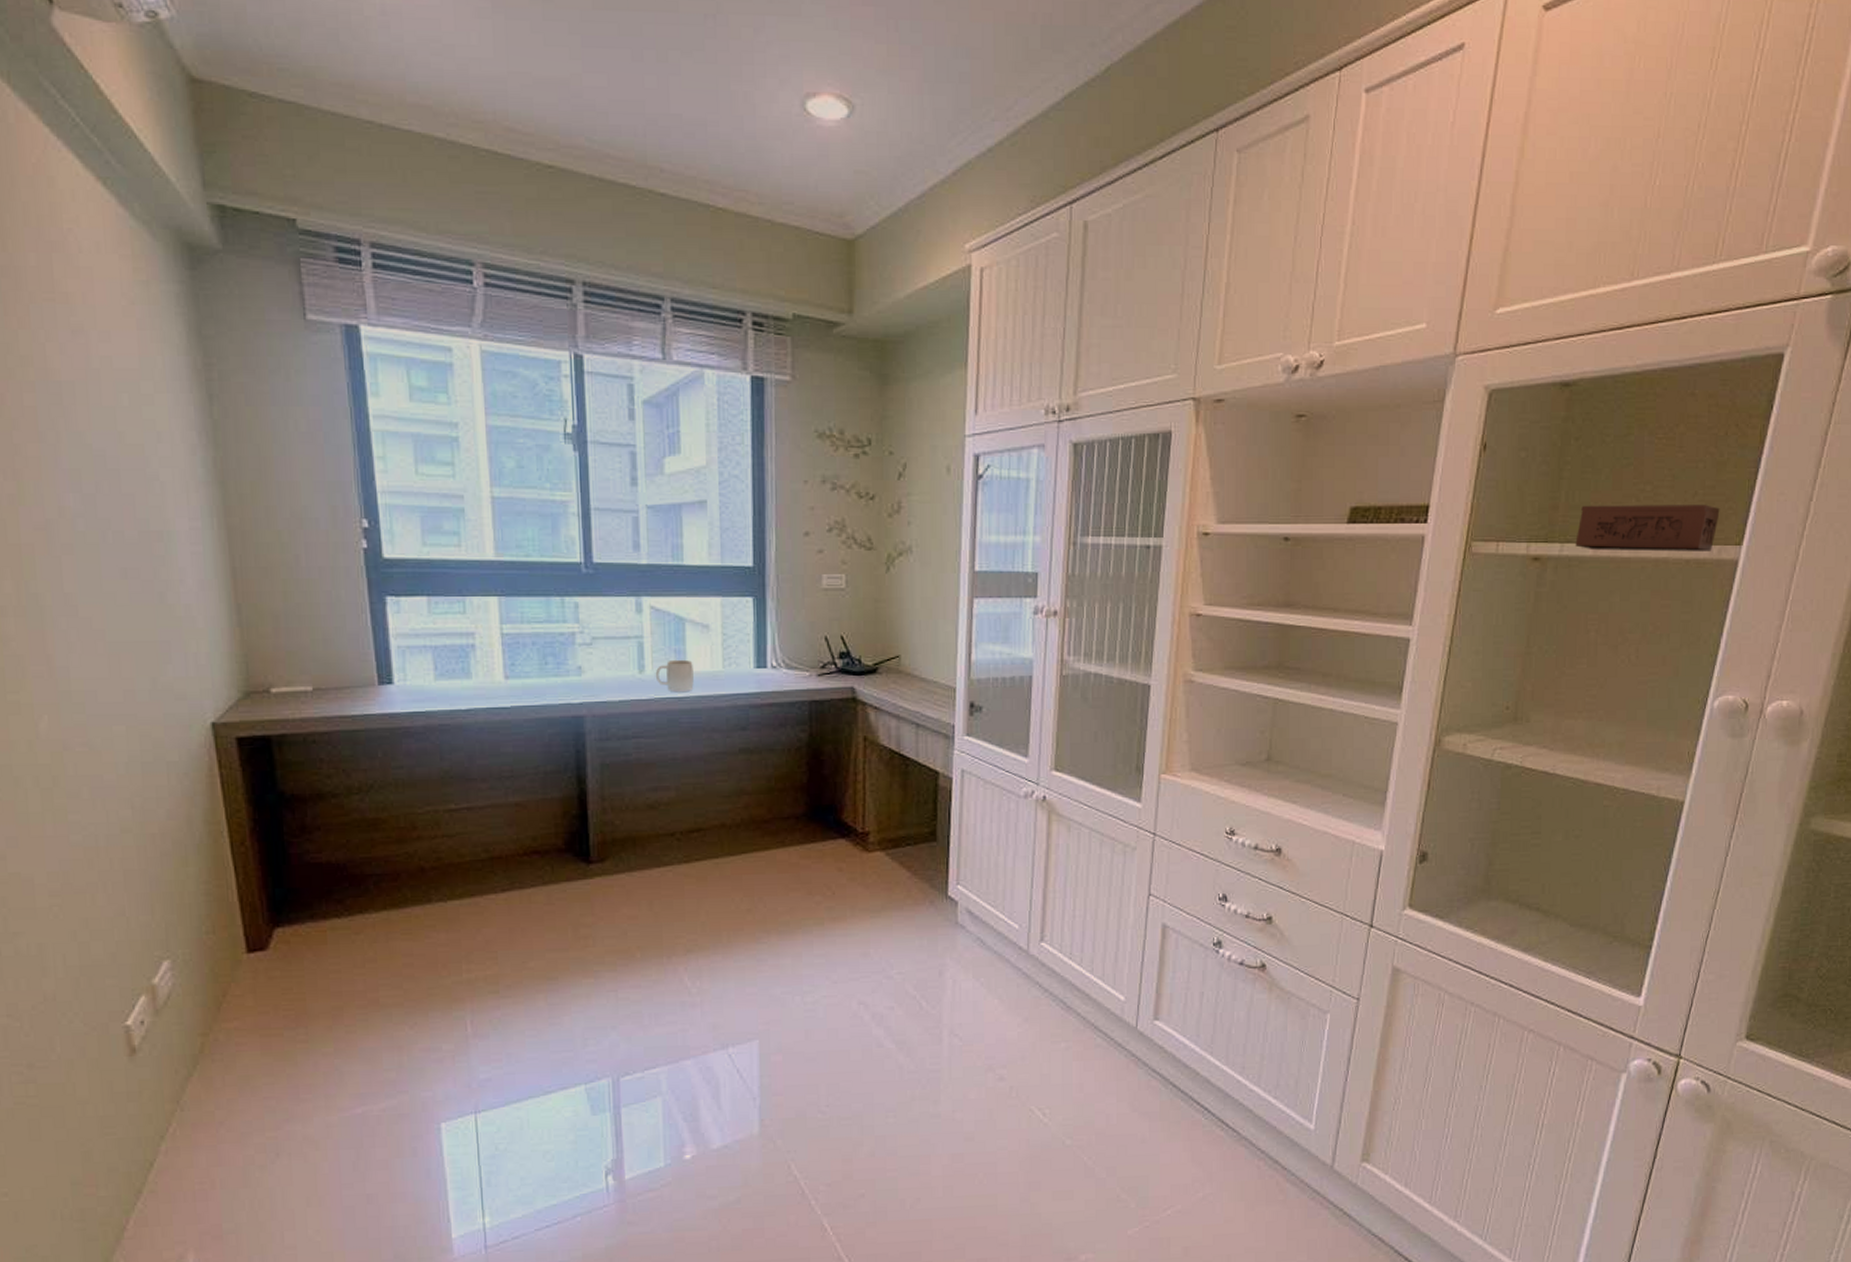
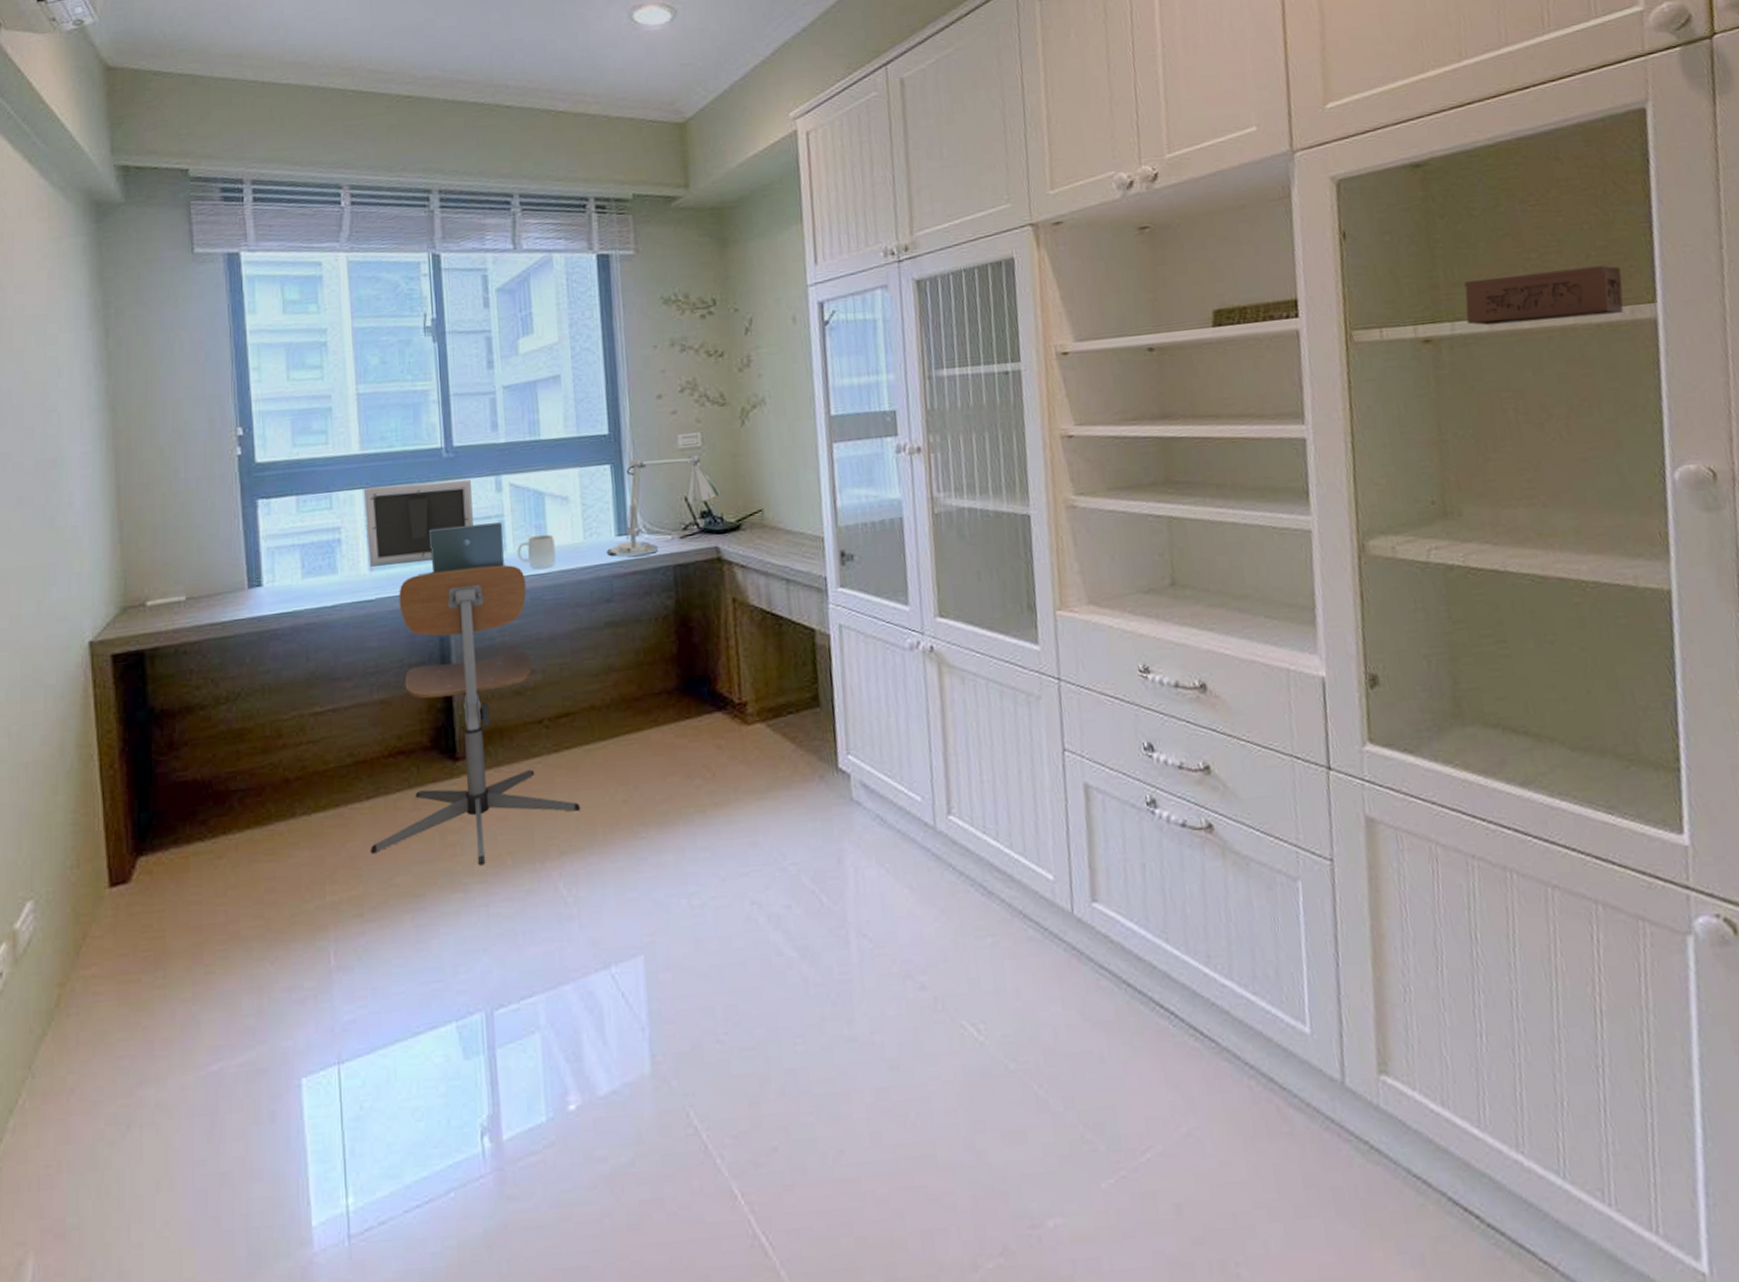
picture frame: none [499,595,612,676] -> present [364,479,473,568]
office chair: none [506,685,707,957] -> present [371,565,581,866]
laptop: none [567,642,643,687] -> present [429,522,504,573]
desk lamp: none [744,594,862,690] -> present [606,455,722,557]

